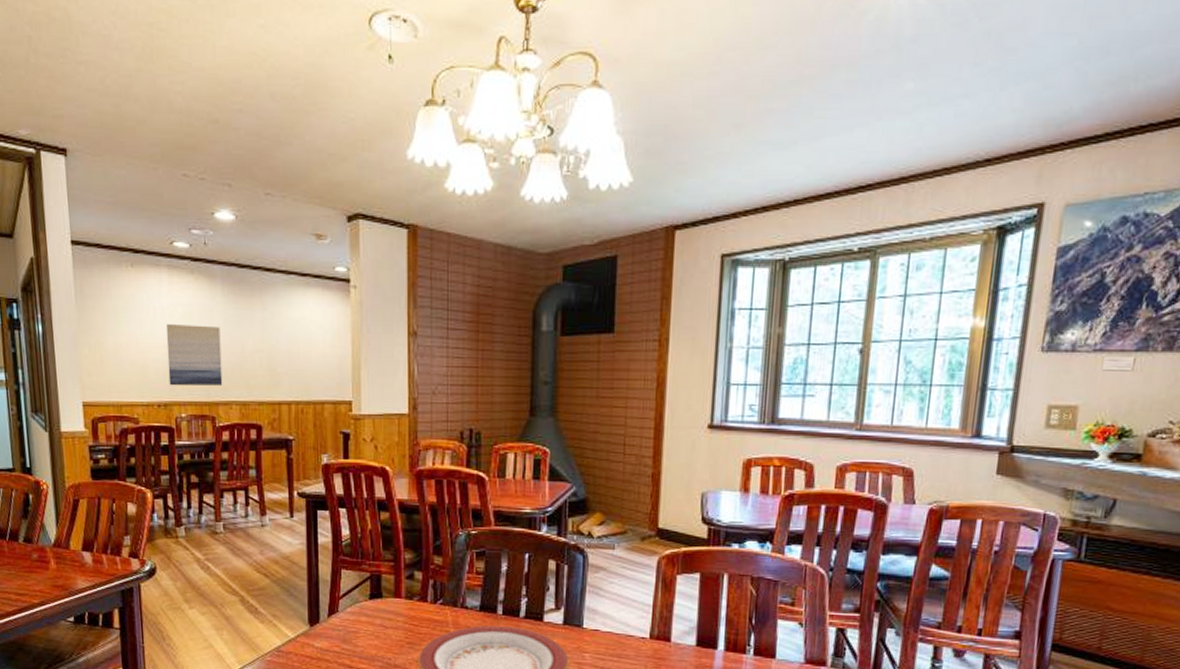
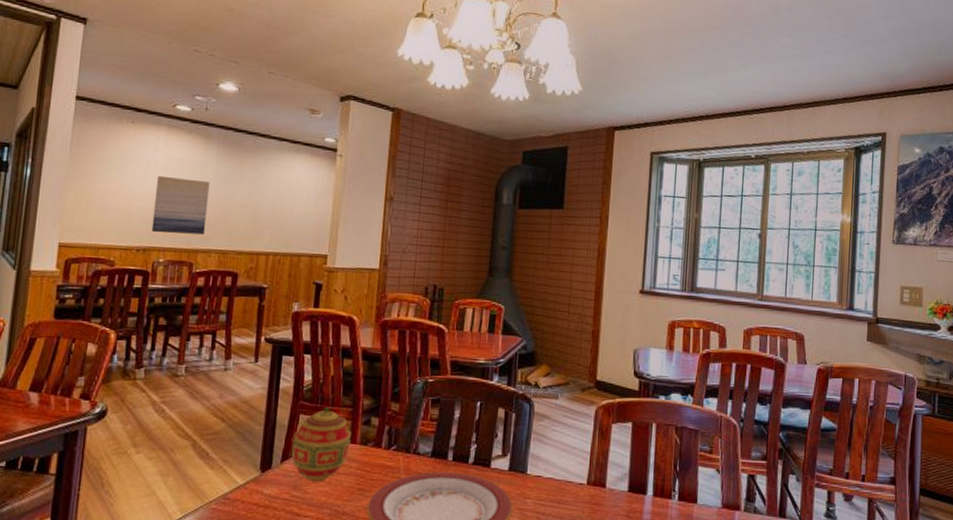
decorative egg: none [336,561,395,635] -> present [291,407,351,482]

